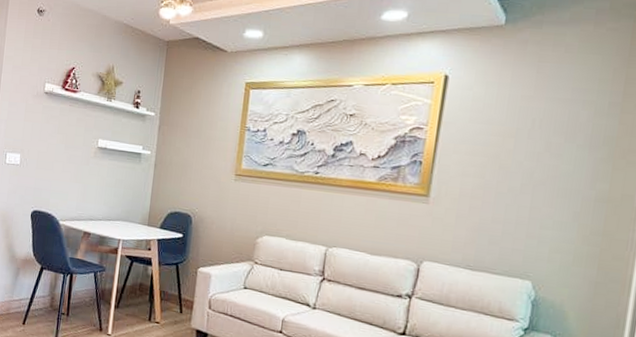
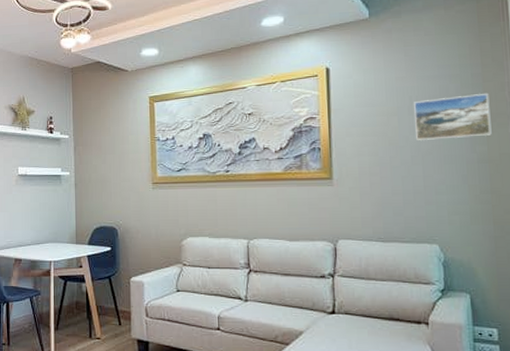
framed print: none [531,124,624,173] -> present [414,94,492,140]

